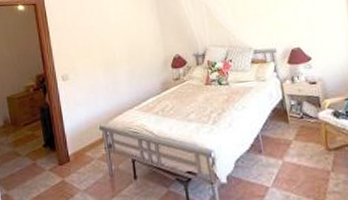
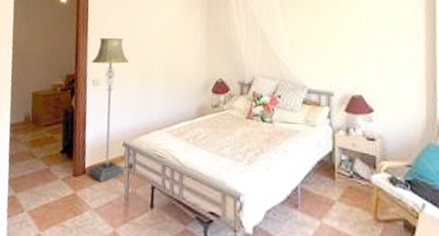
floor lamp: none [57,33,106,166] -> present [88,37,129,183]

